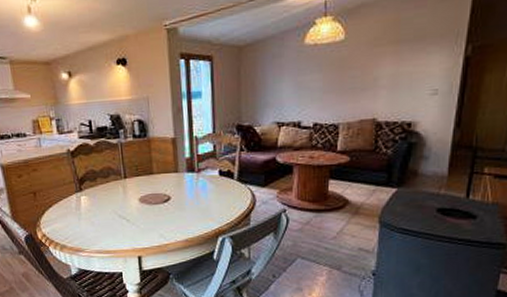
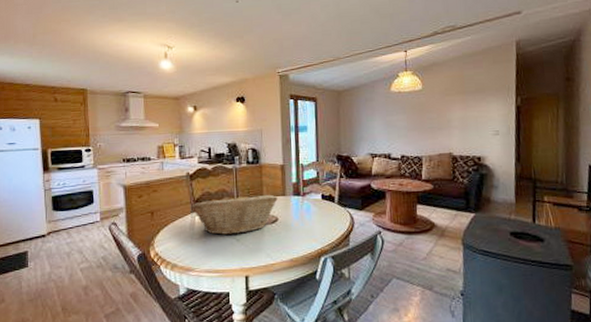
fruit basket: none [74,171,169,215] -> present [190,194,278,235]

